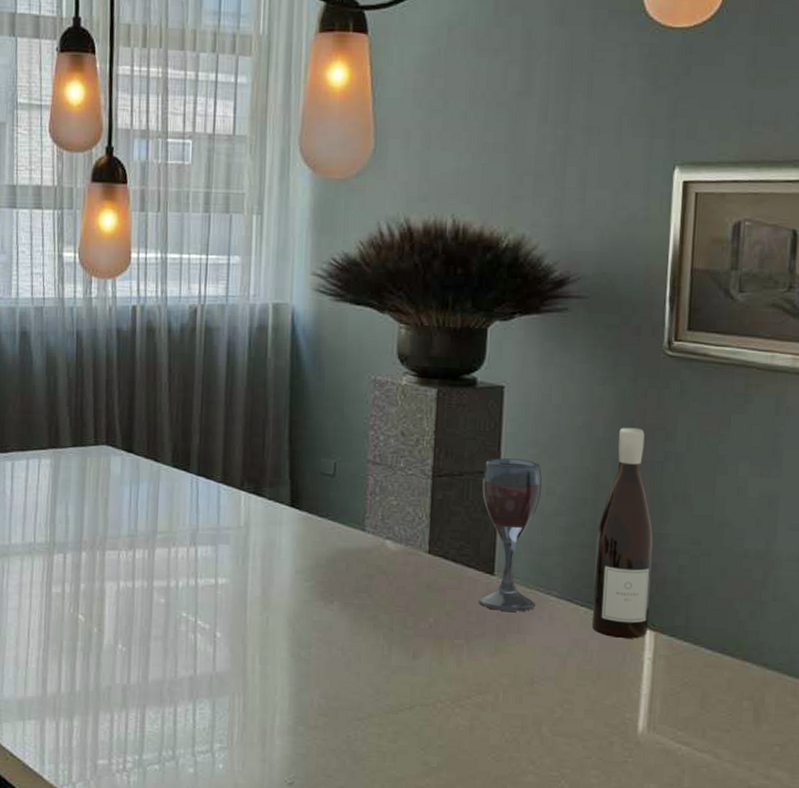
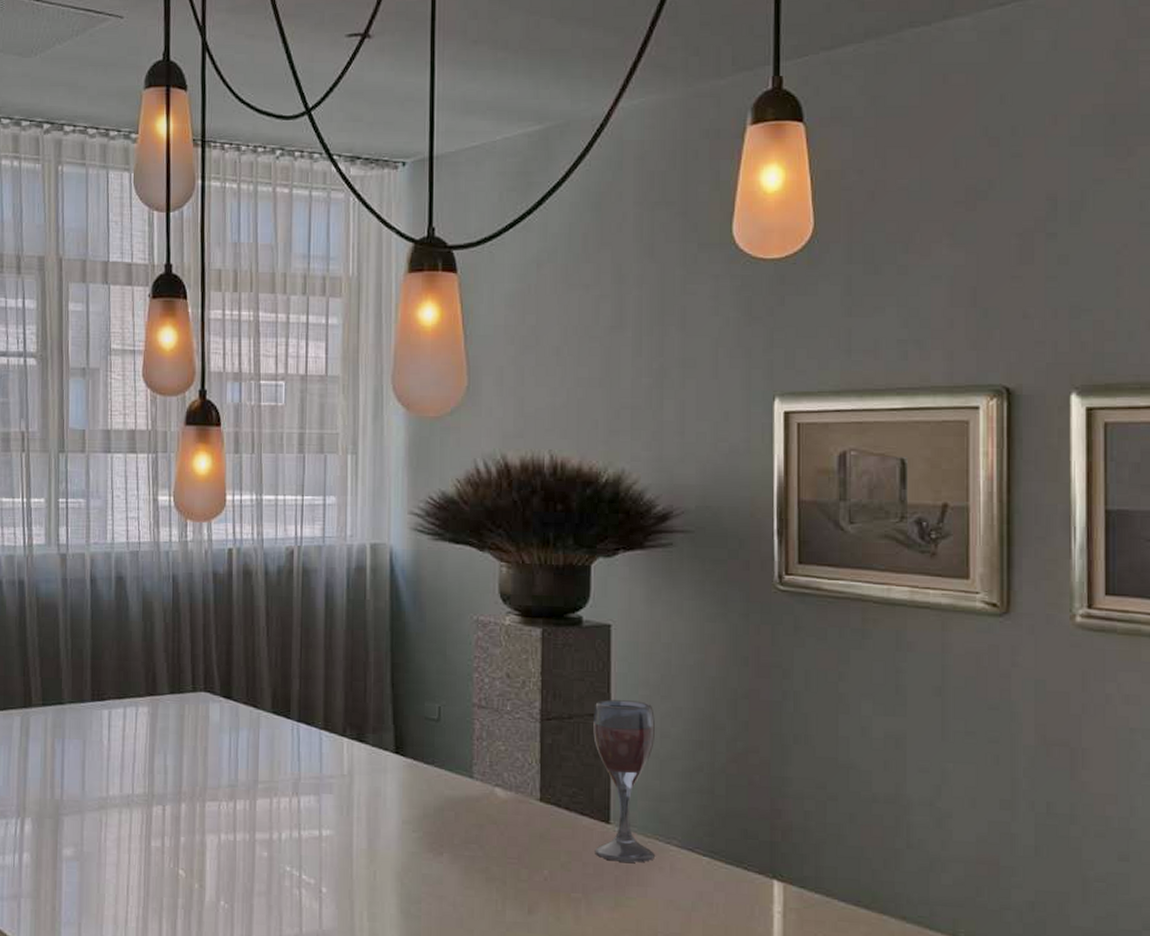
bottle: present [591,427,654,639] -> none [715,665,776,891]

